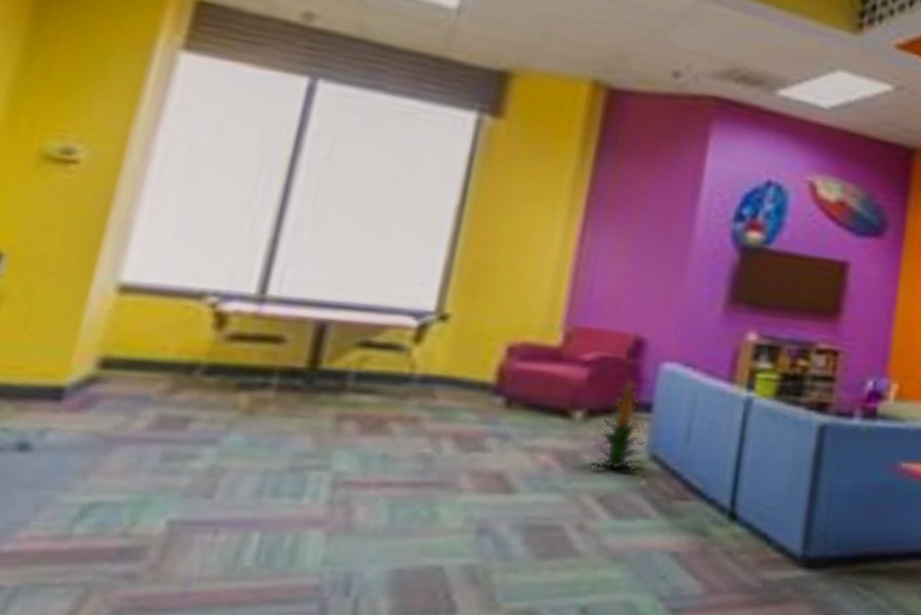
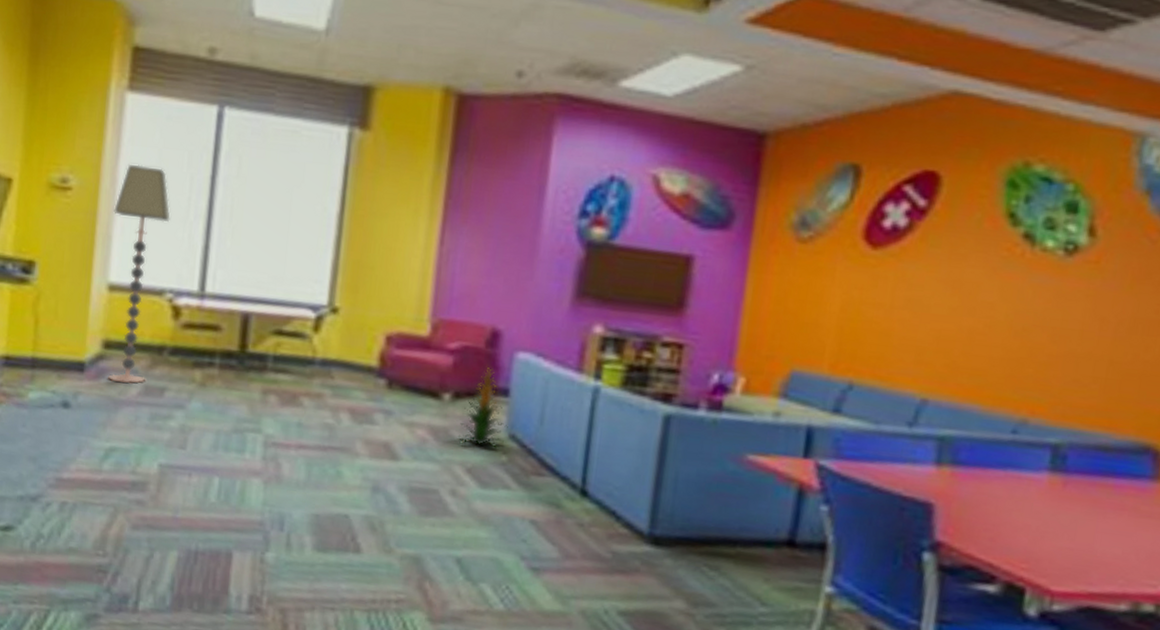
floor lamp: none [101,137,227,415] -> present [108,164,170,384]

